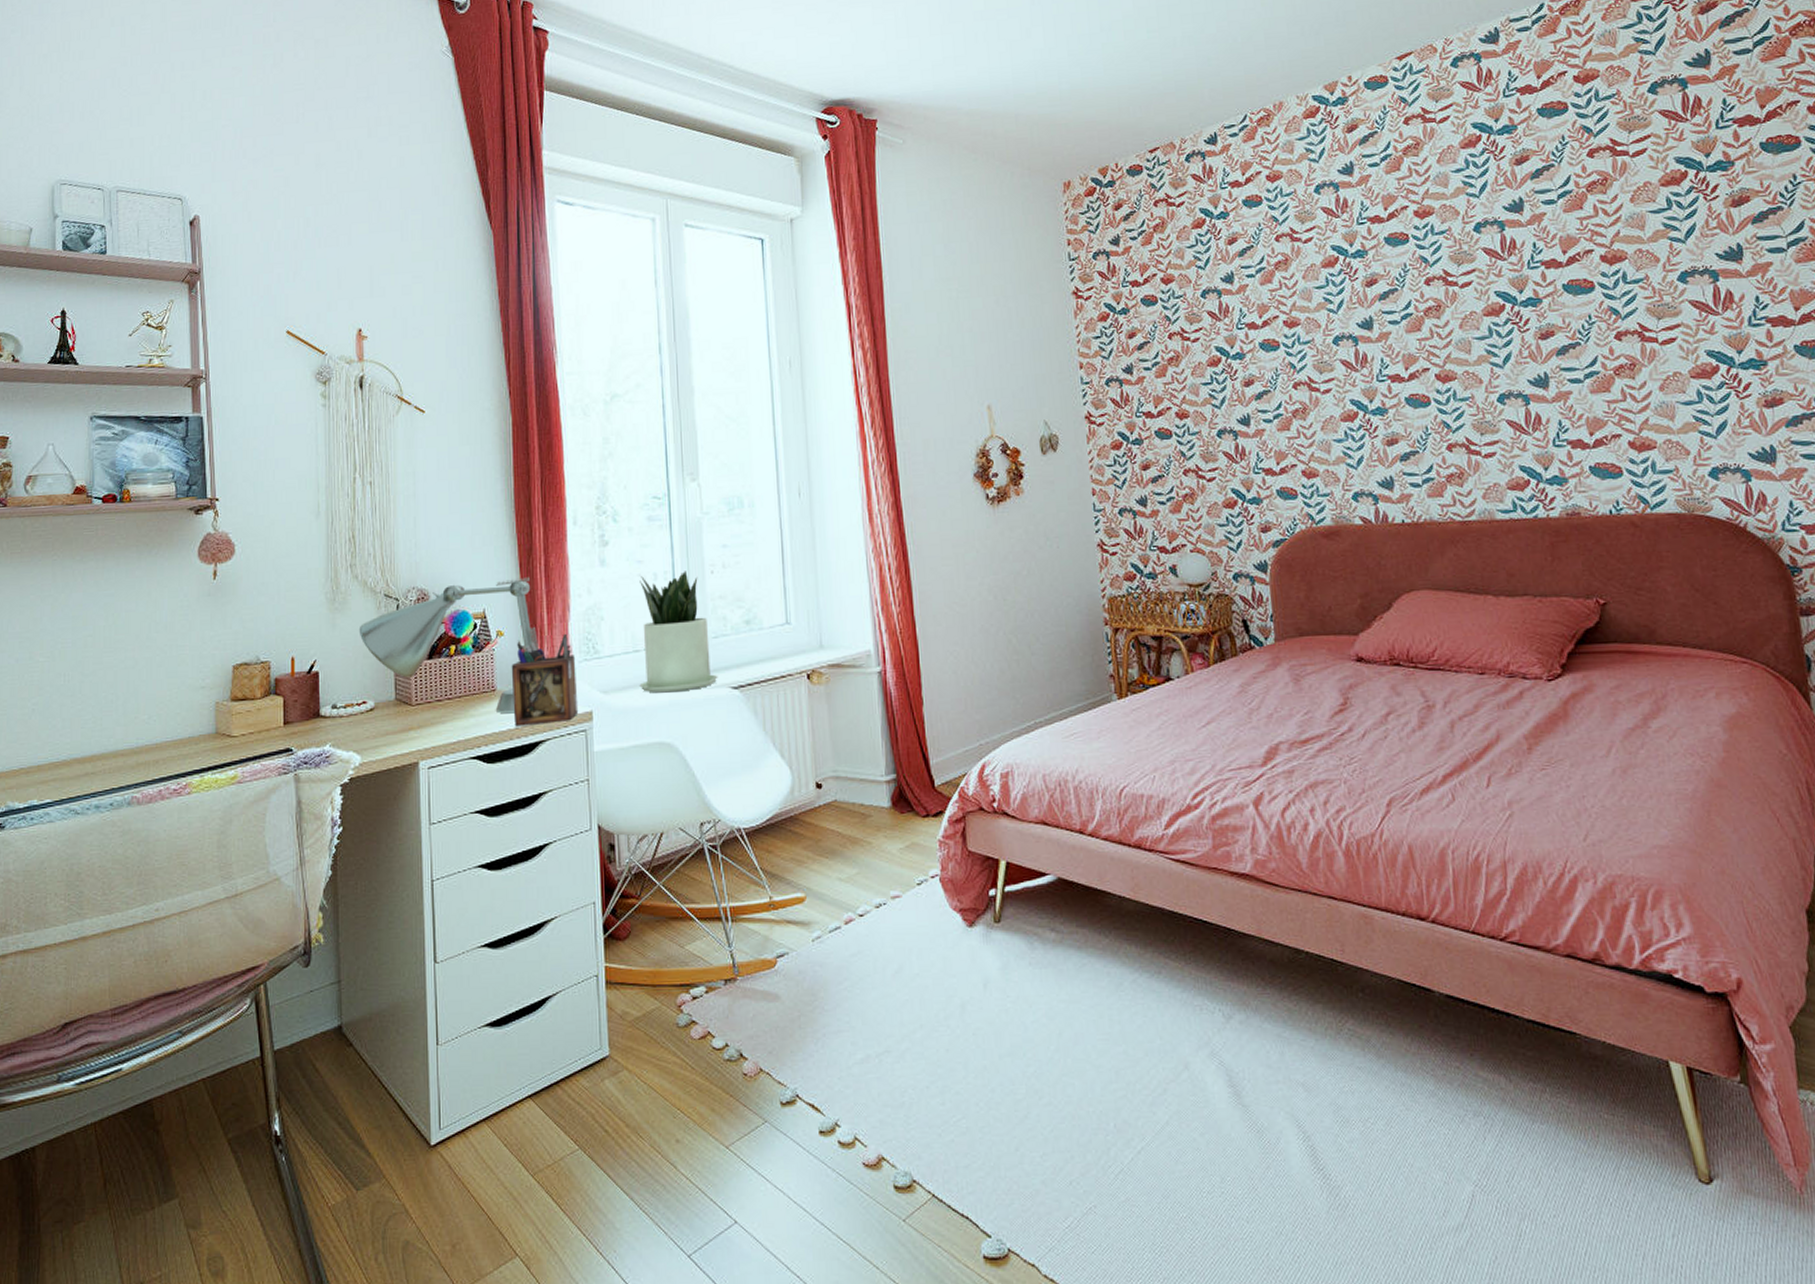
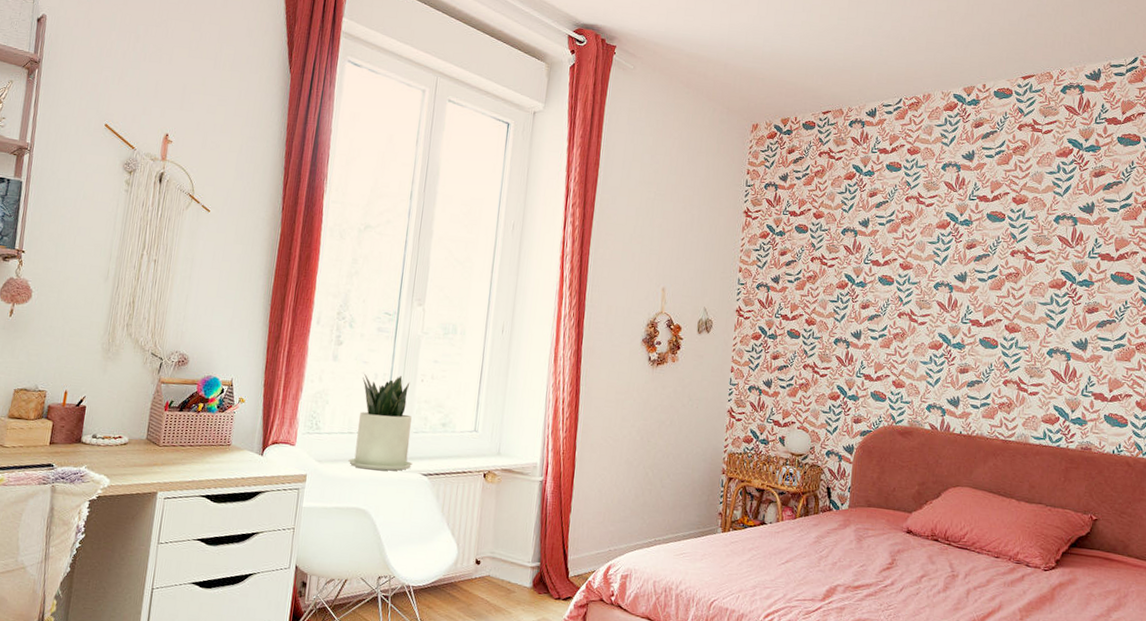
desk lamp: present [359,577,540,714] -> none [125,354,274,466]
desk organizer: present [511,633,579,727] -> none [241,408,300,480]

